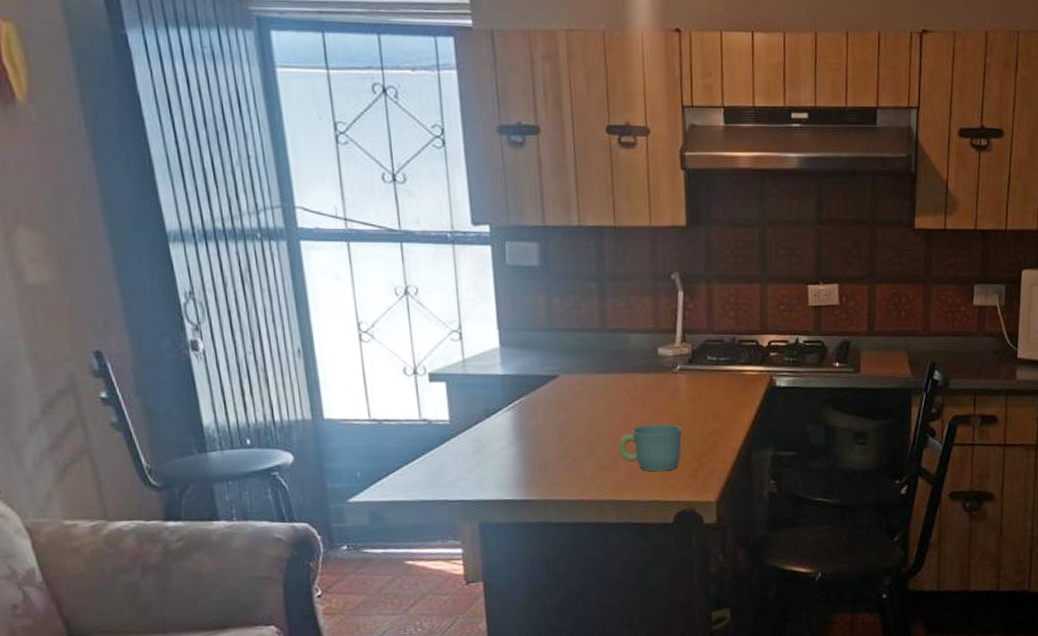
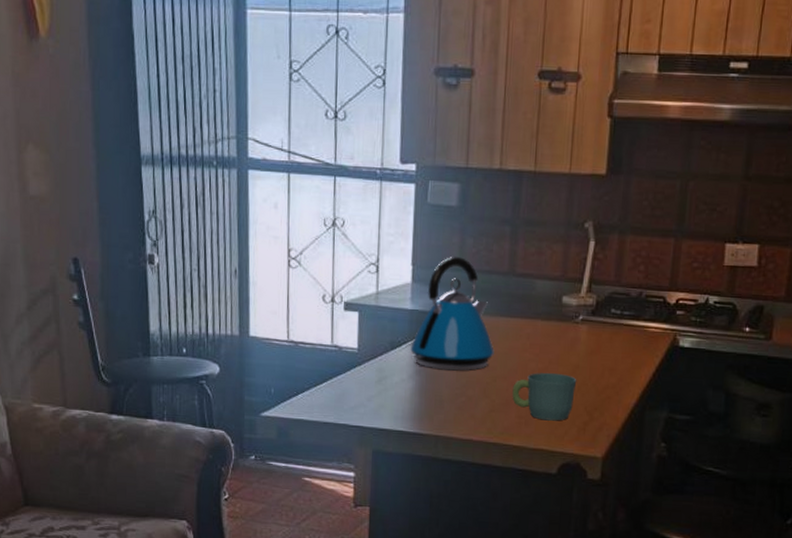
kettle: none [507,317,596,433] -> present [410,257,494,371]

